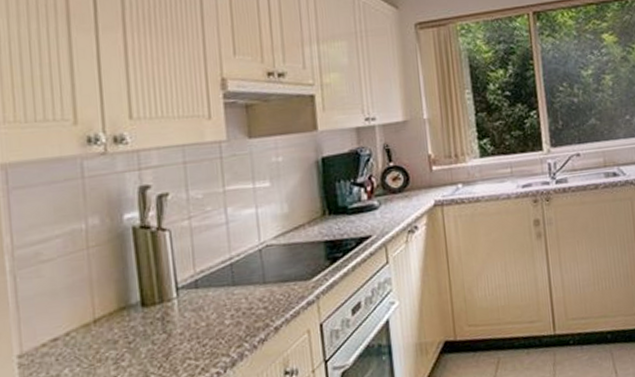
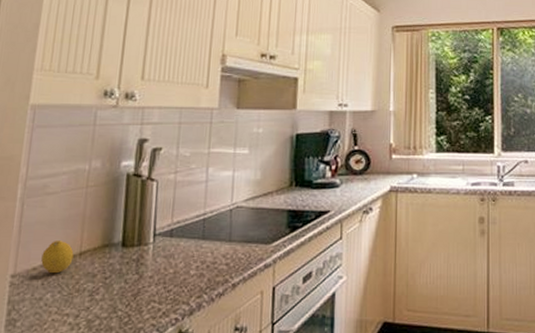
fruit: none [49,310,87,348] -> present [41,241,74,274]

